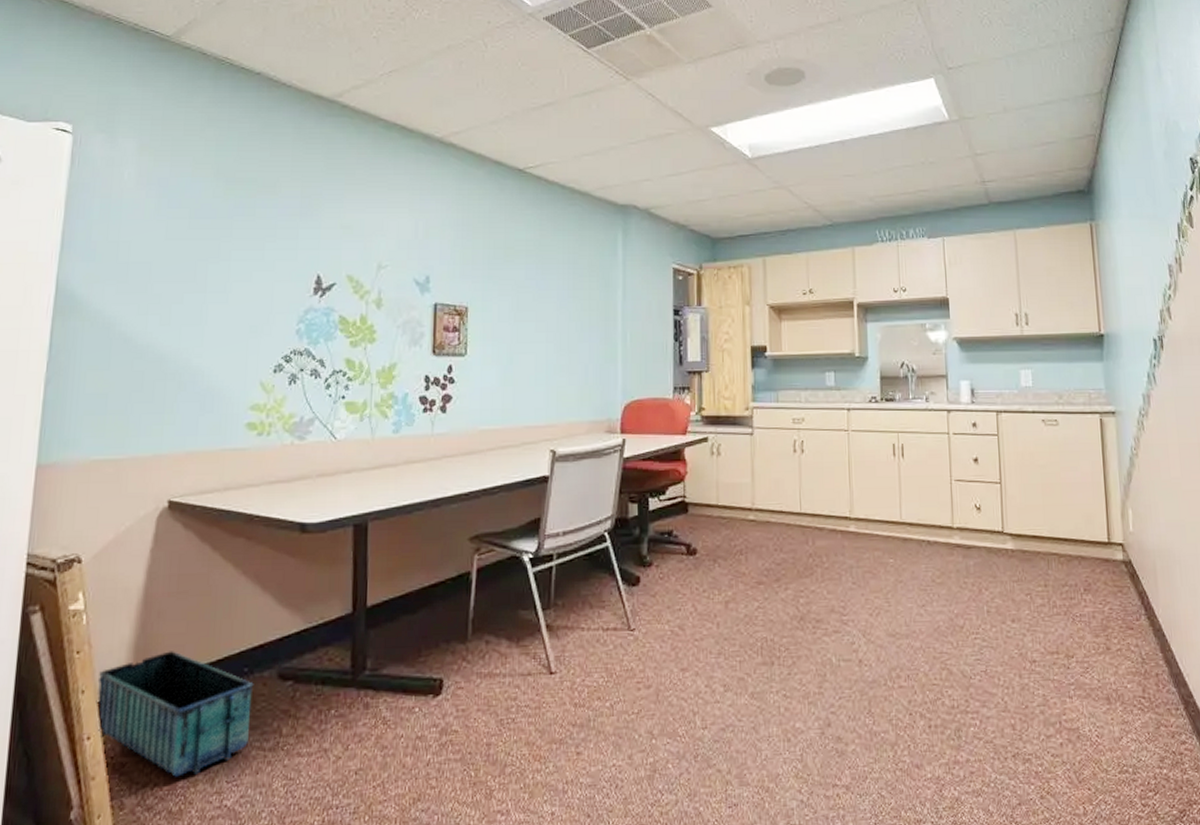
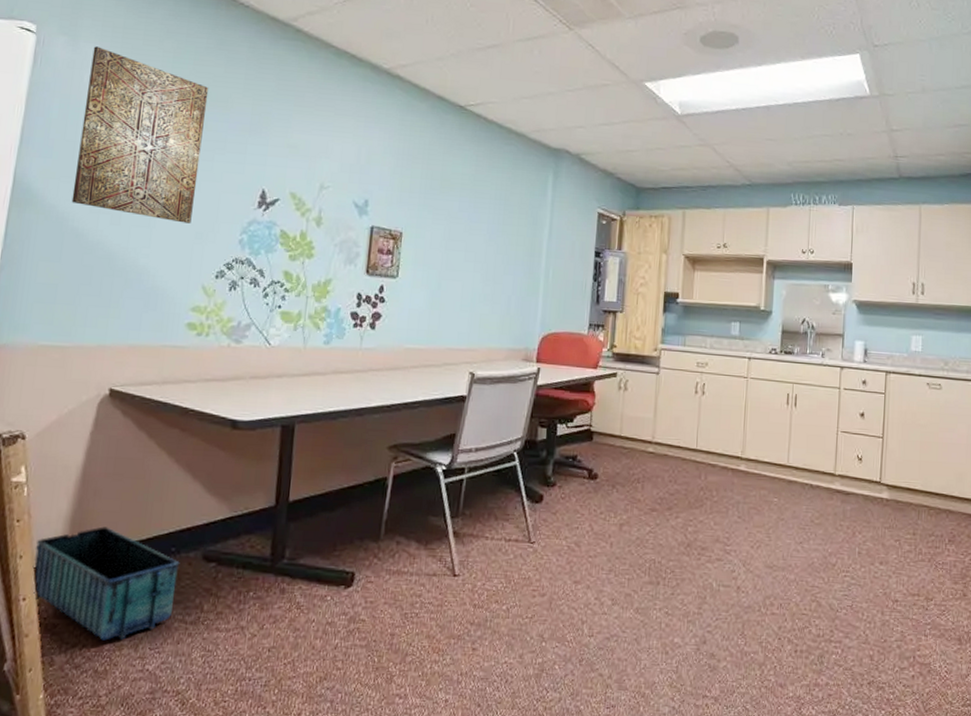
wall art: none [118,141,255,317] -> present [71,46,209,224]

